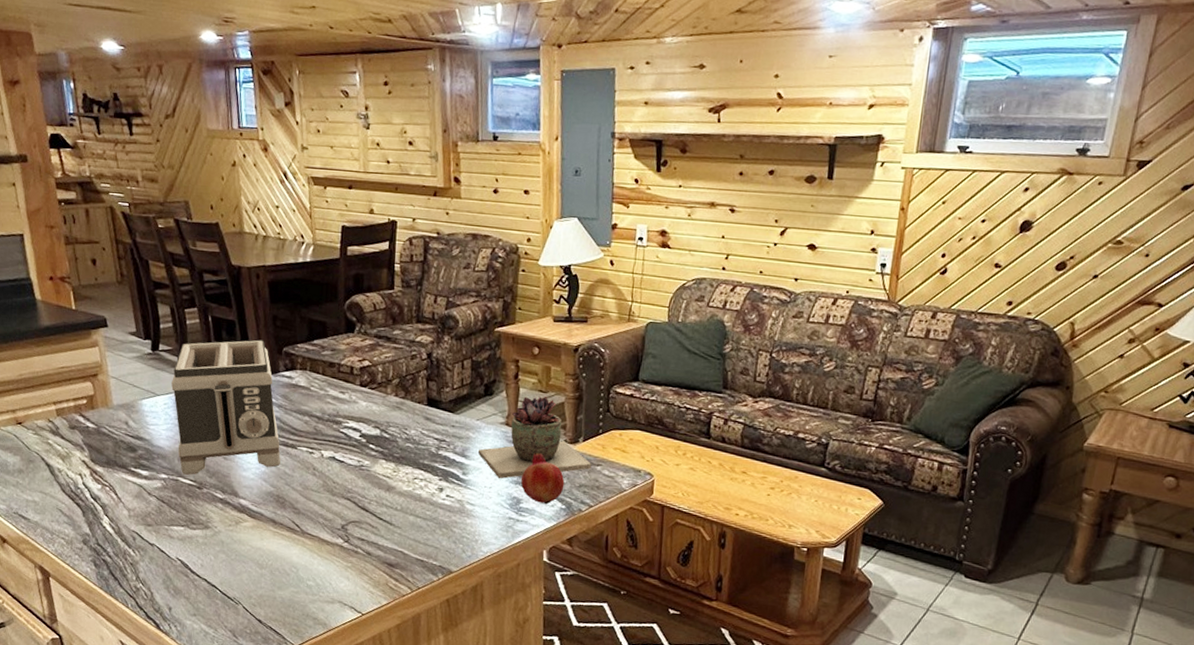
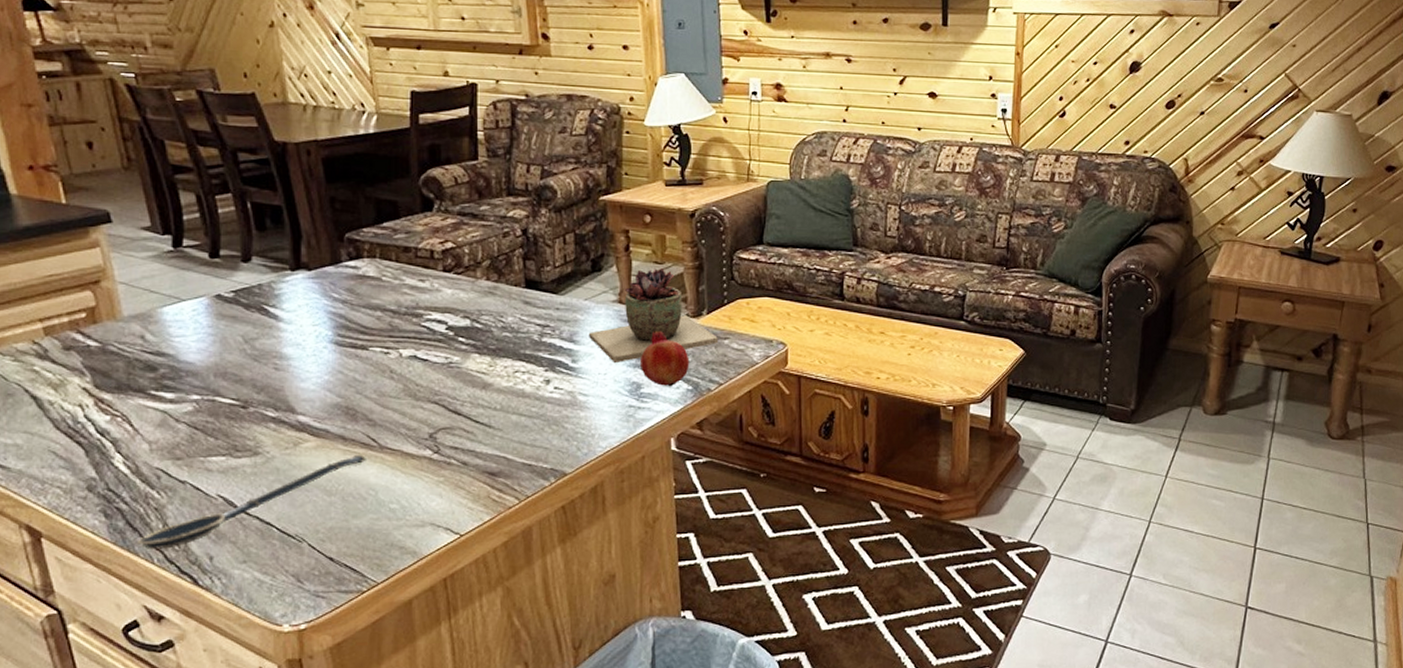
spoon: none [116,536,291,597] -> present [136,454,366,549]
toaster: present [171,340,281,476] -> none [201,226,348,394]

